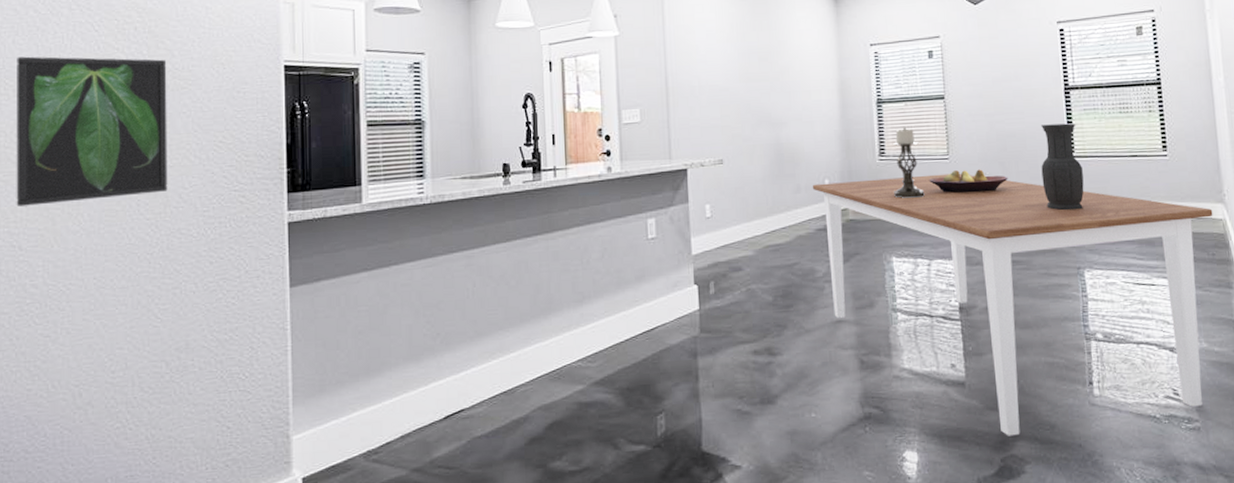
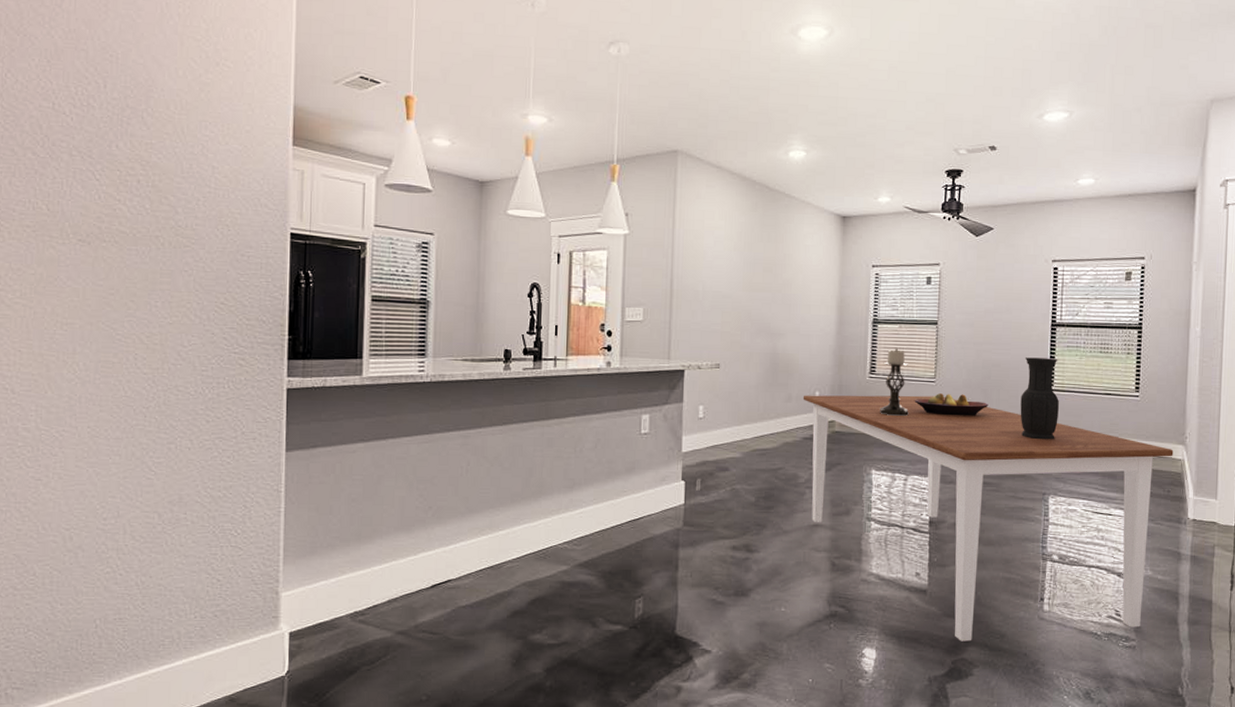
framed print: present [16,56,168,206] -> none [9,199,170,351]

